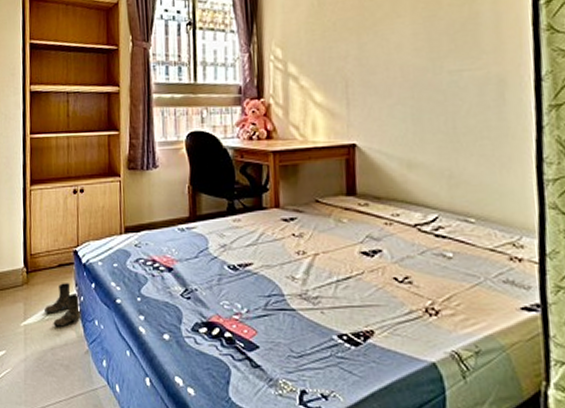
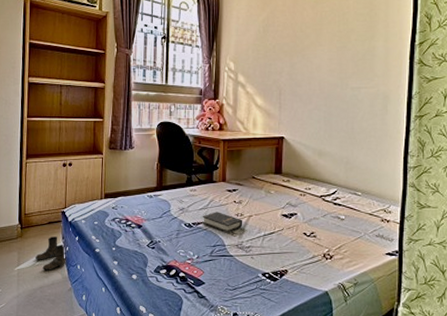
hardback book: none [250,249,307,278] -> present [202,212,243,233]

